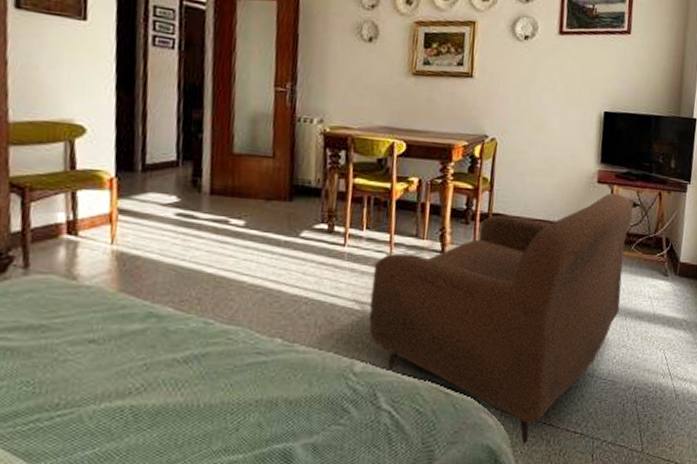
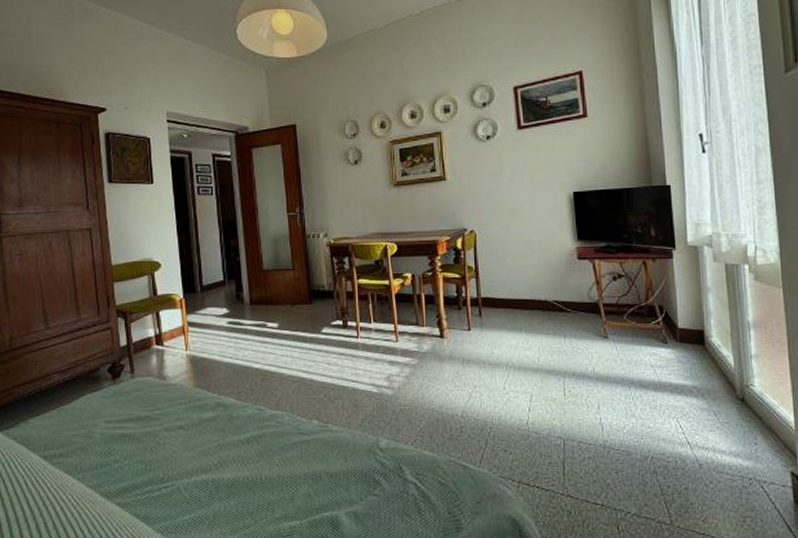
armchair: present [369,192,634,445] -> none [384,267,622,515]

